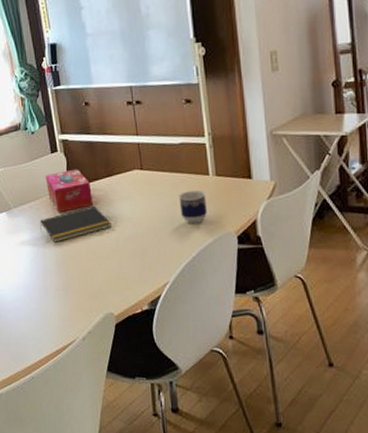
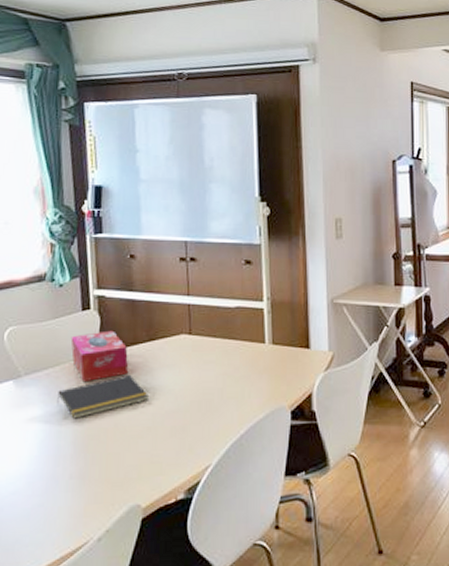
cup: present [178,191,207,224] -> none [229,360,260,398]

